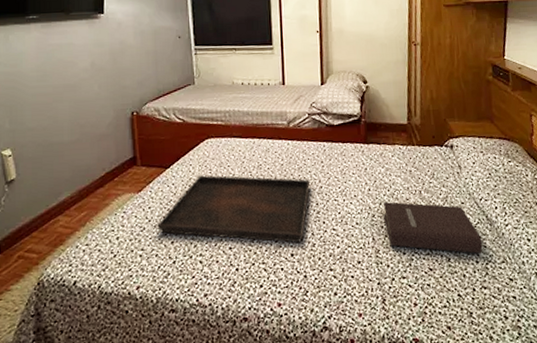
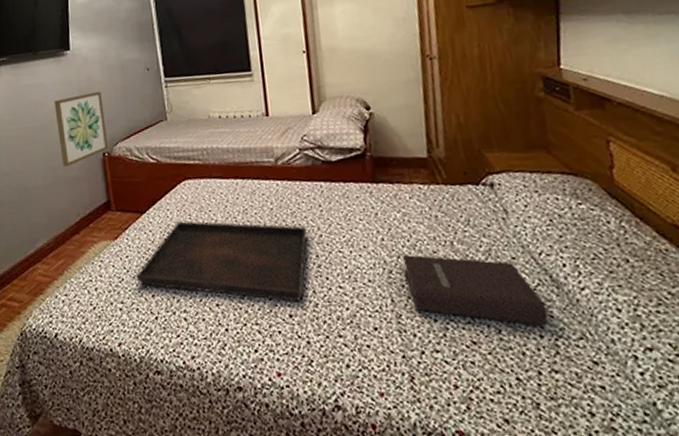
wall art: none [85,54,137,125] -> present [54,91,109,167]

